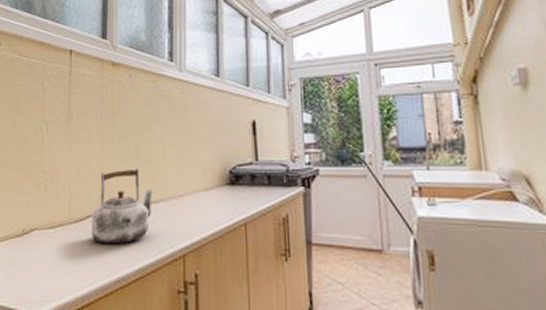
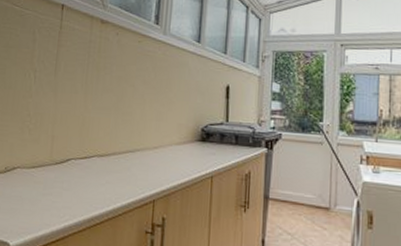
kettle: present [91,168,154,244] -> none [69,120,131,187]

